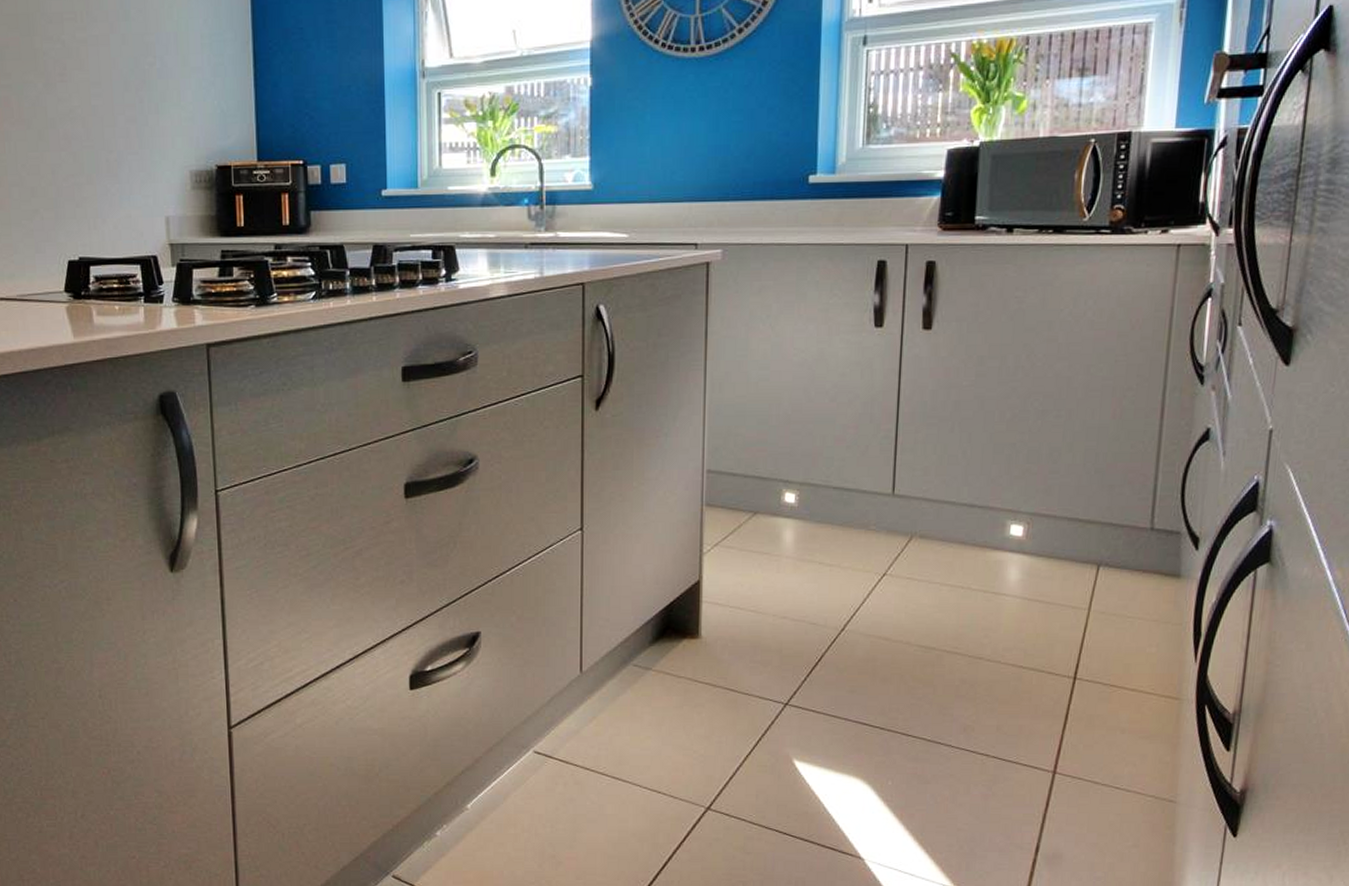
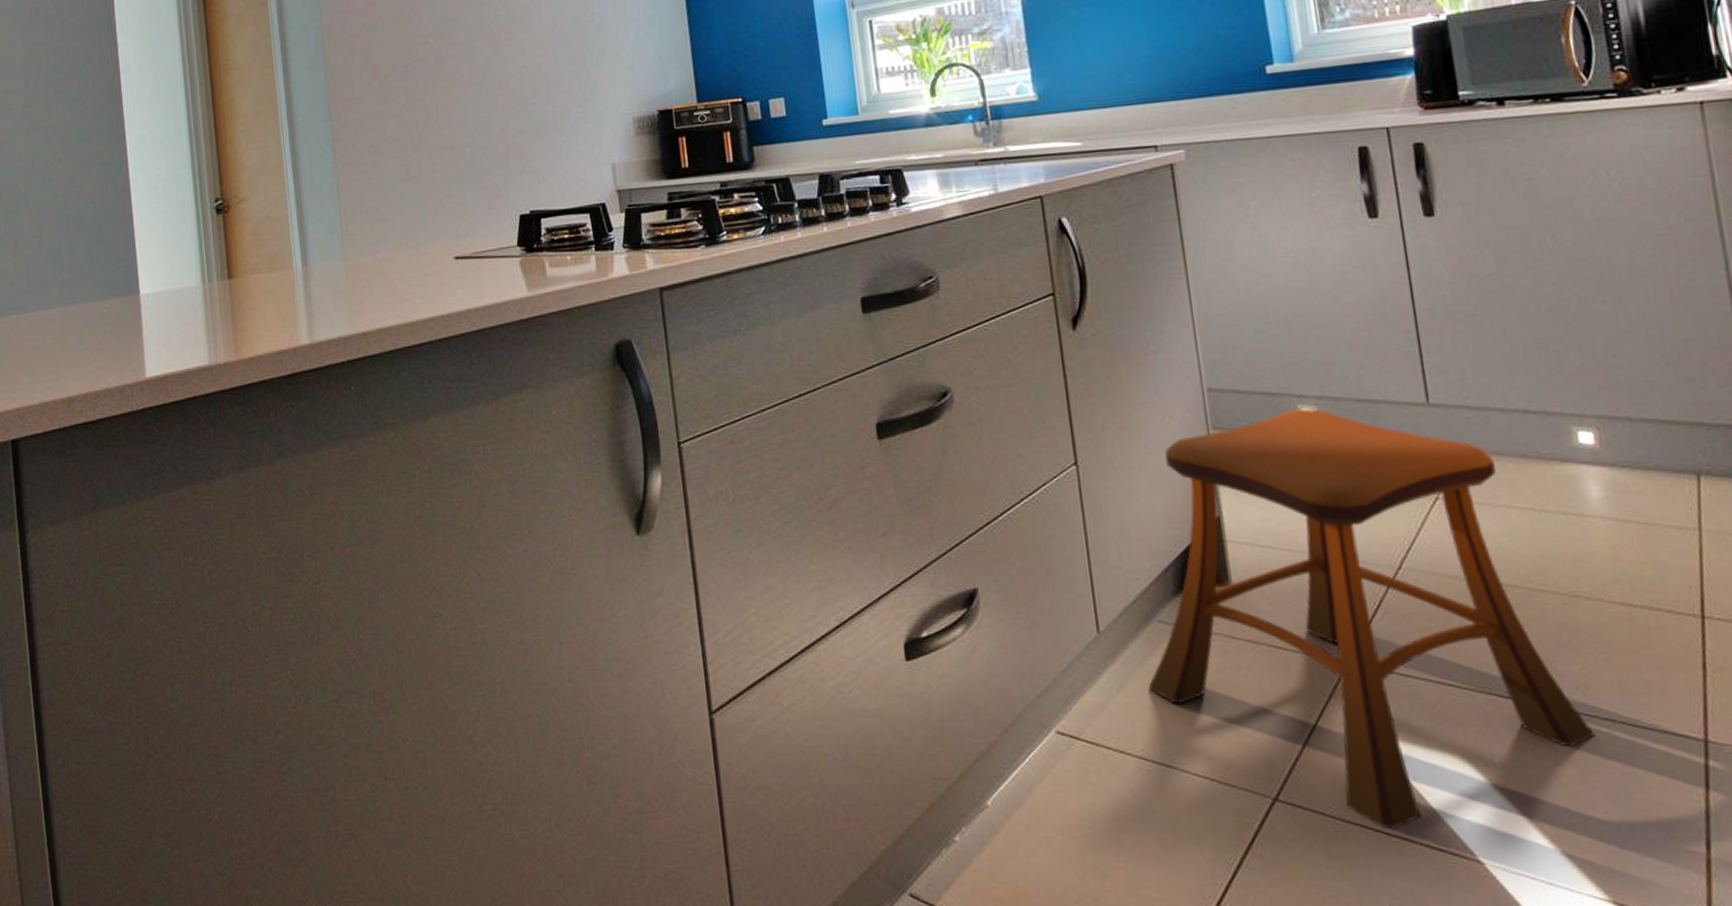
stool: none [618,492,971,833] -> present [1149,408,1595,829]

